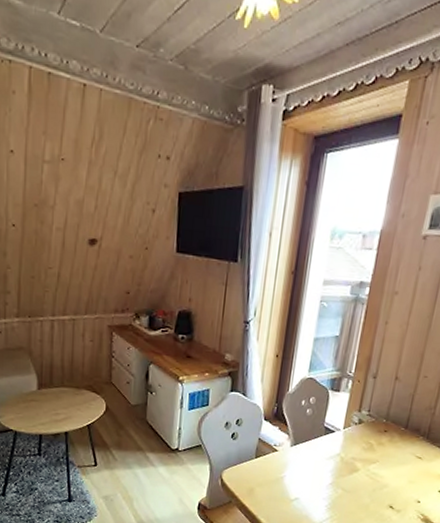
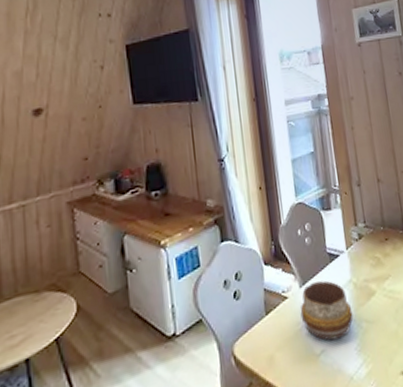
decorative bowl: none [285,446,333,495] -> present [300,280,353,341]

